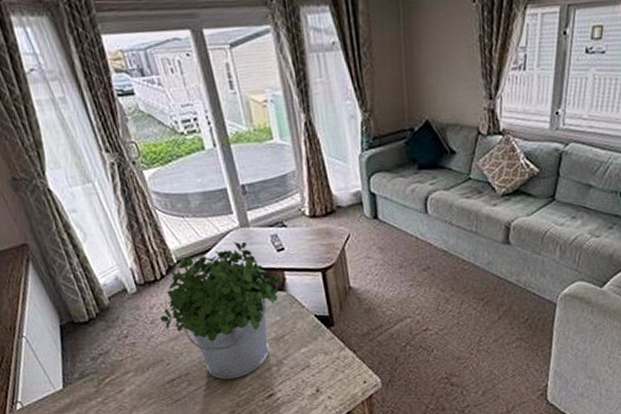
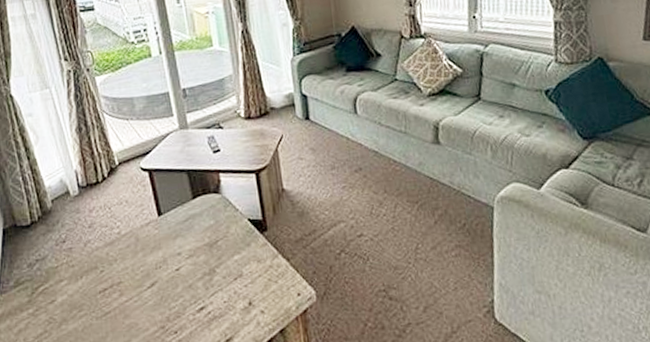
potted plant: present [160,241,283,380] -> none [98,143,218,290]

